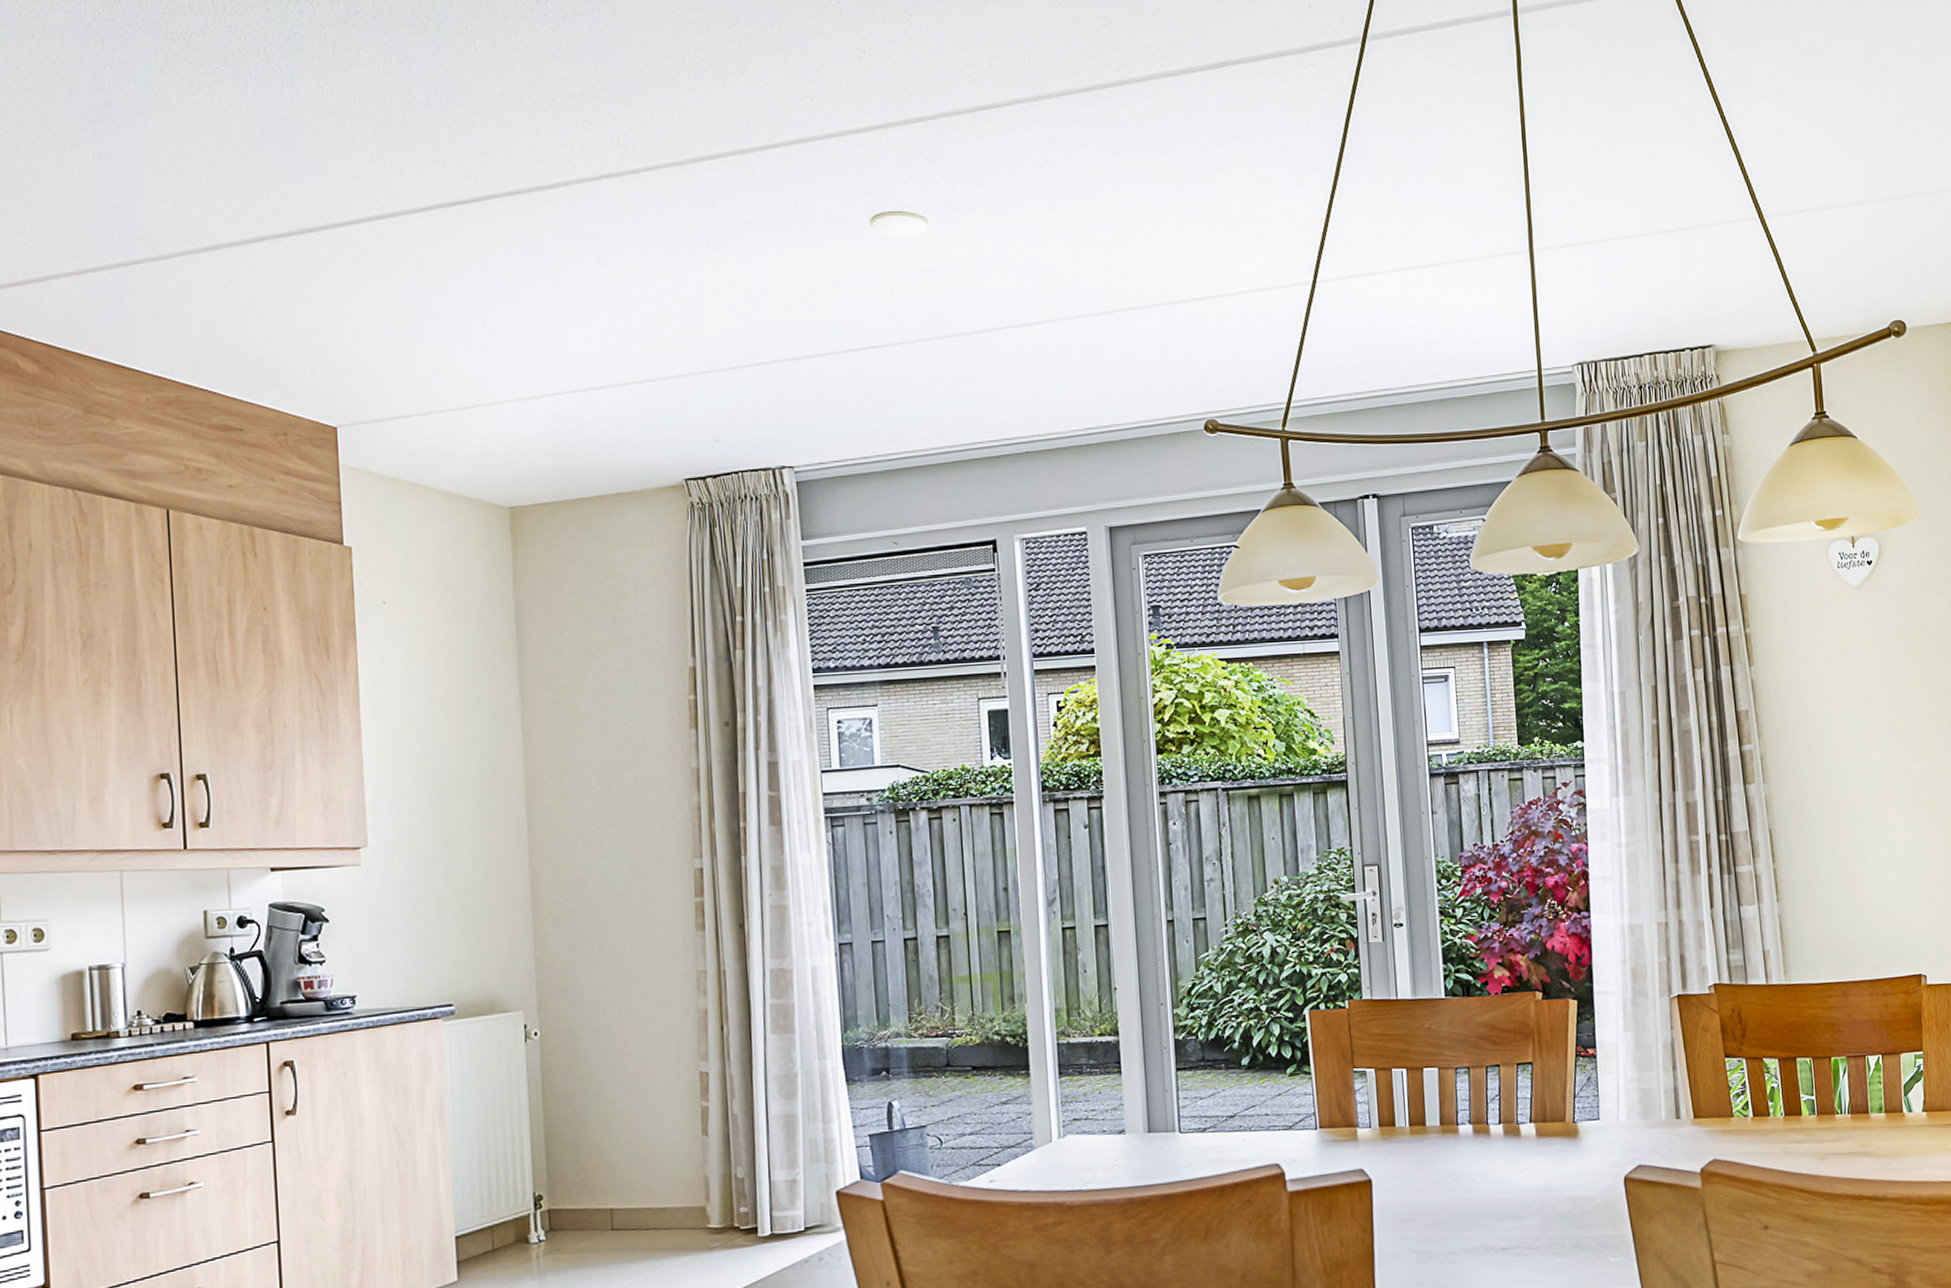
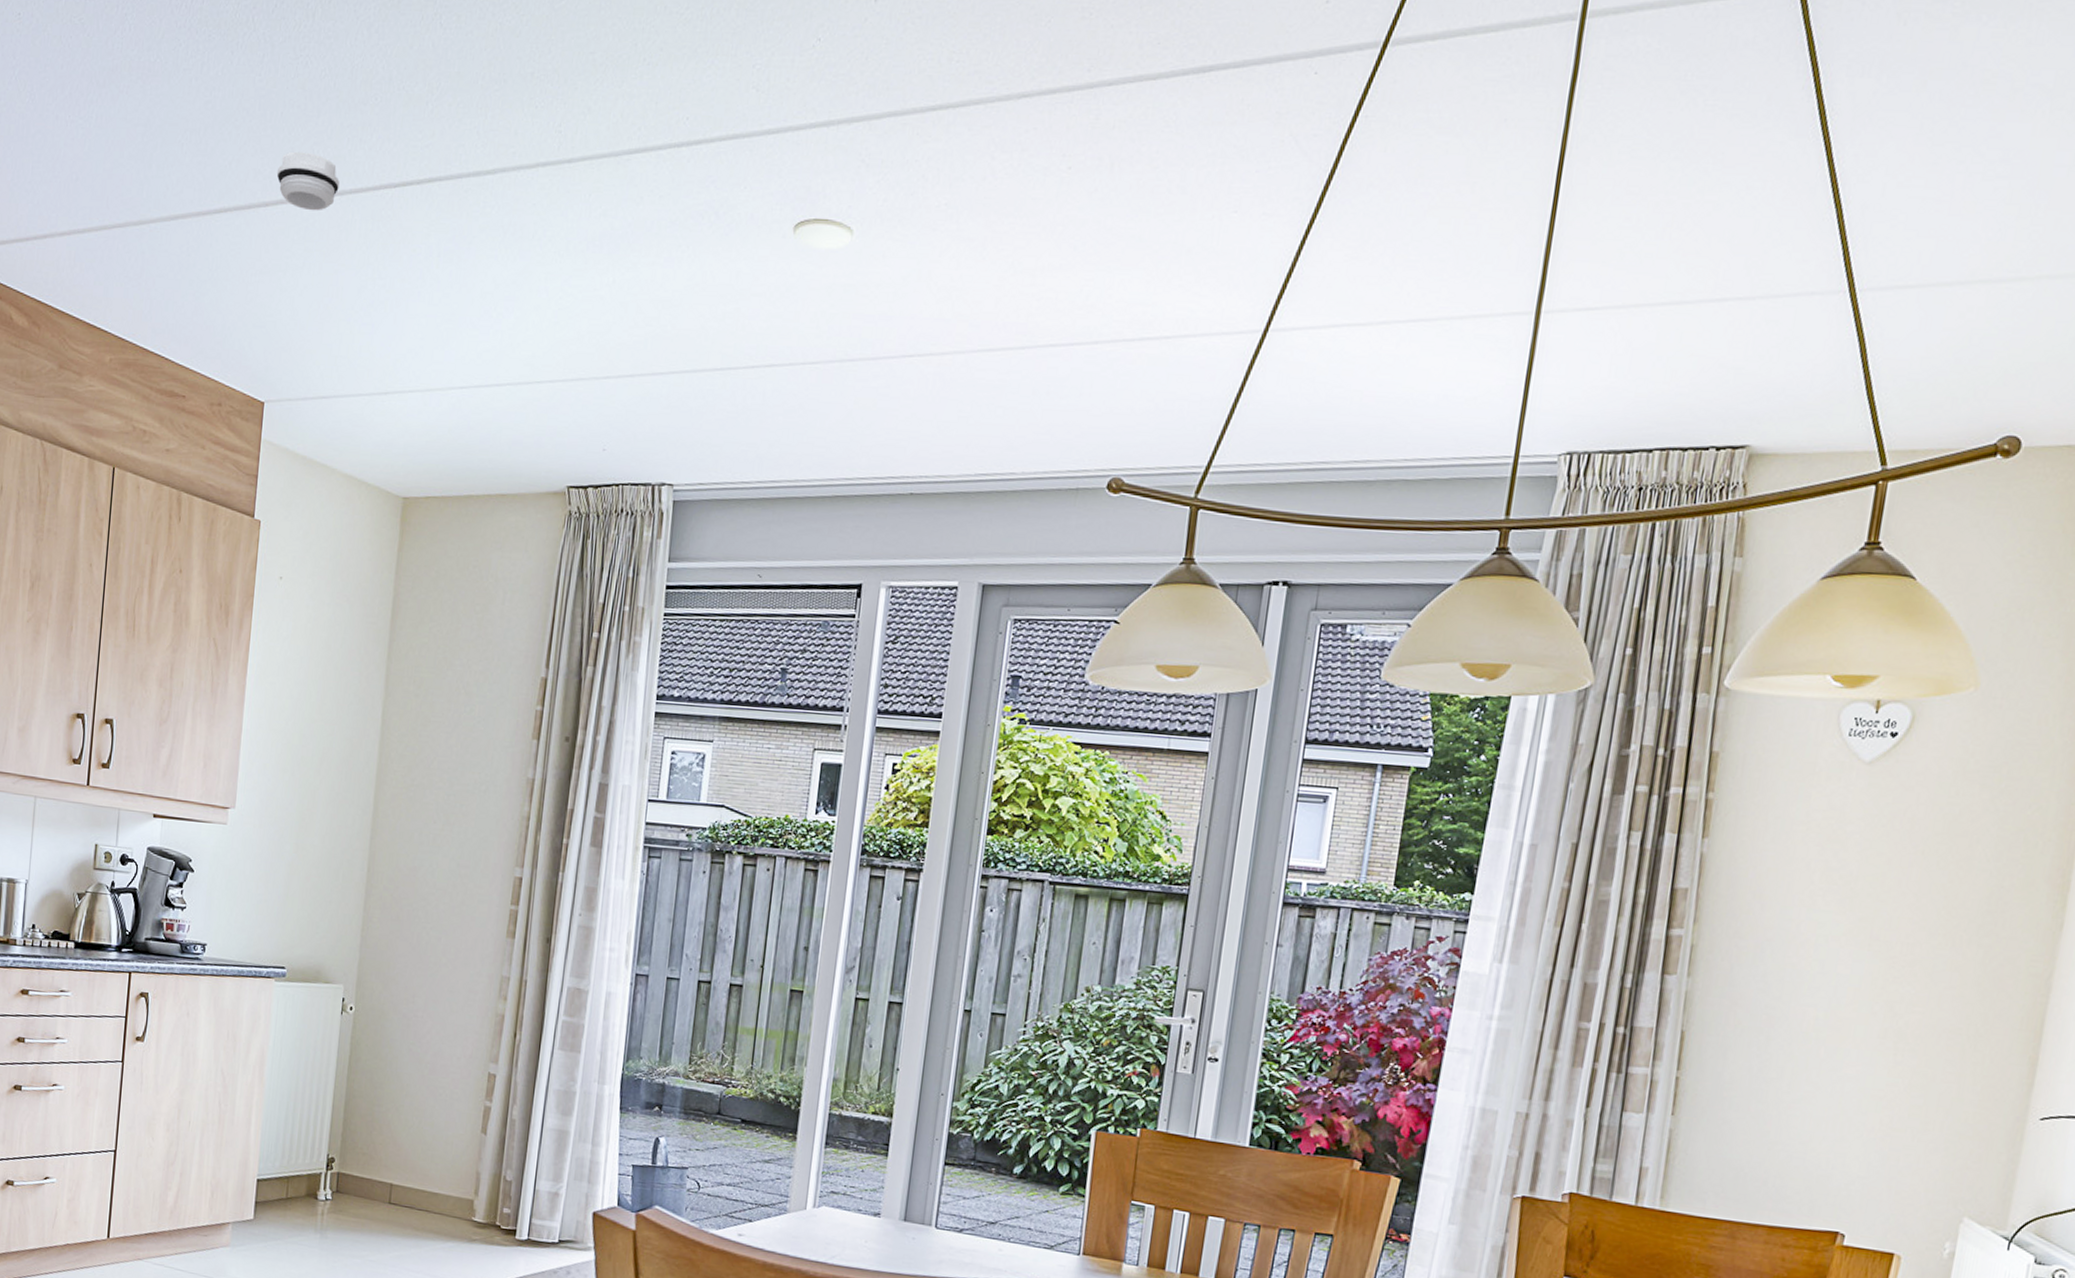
smoke detector: none [315,177,389,234] -> present [276,151,340,211]

